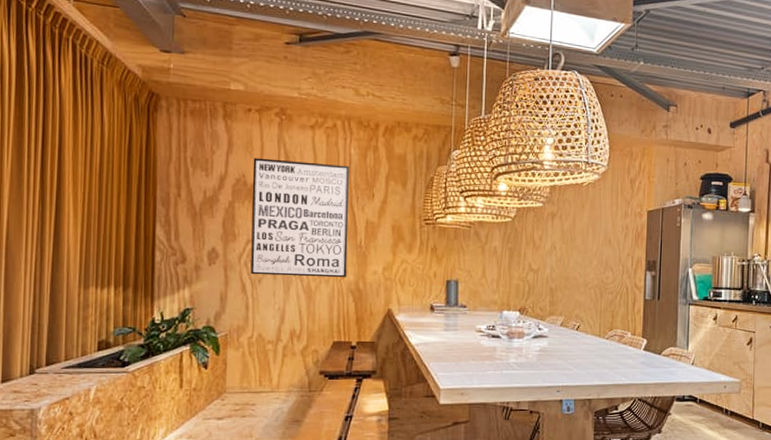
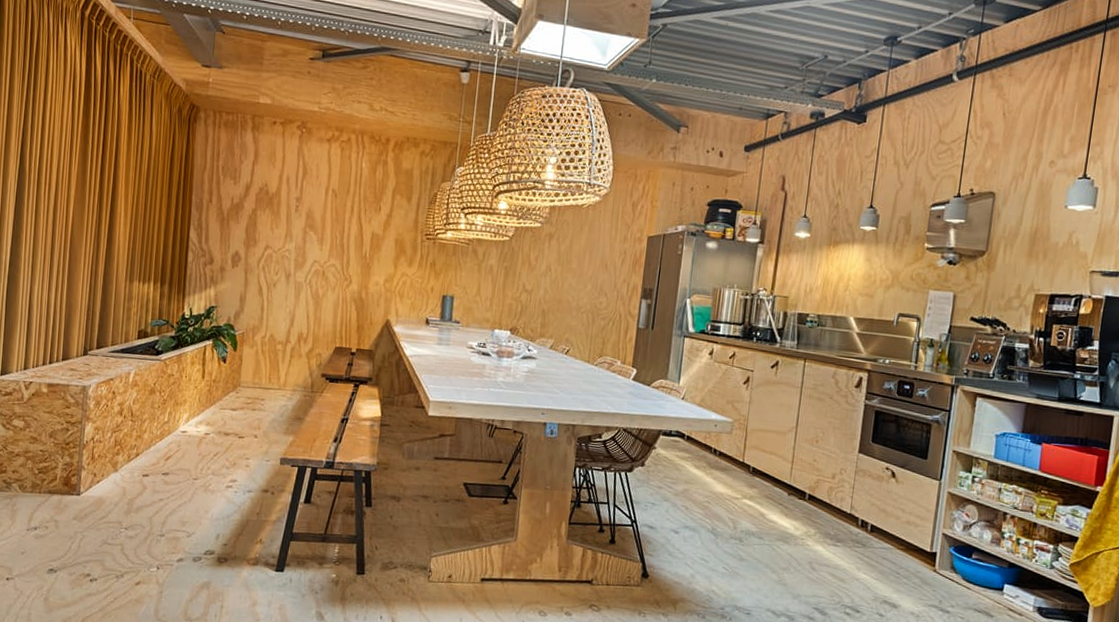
wall art: present [250,158,350,278] -> none [267,168,361,287]

